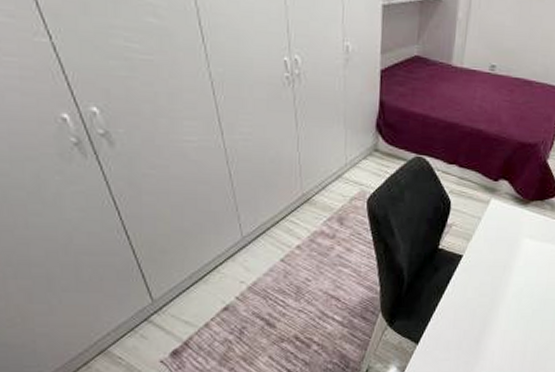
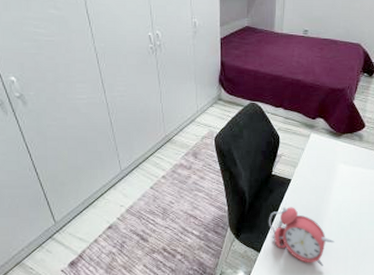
alarm clock: none [431,289,512,362] -> present [269,207,335,266]

